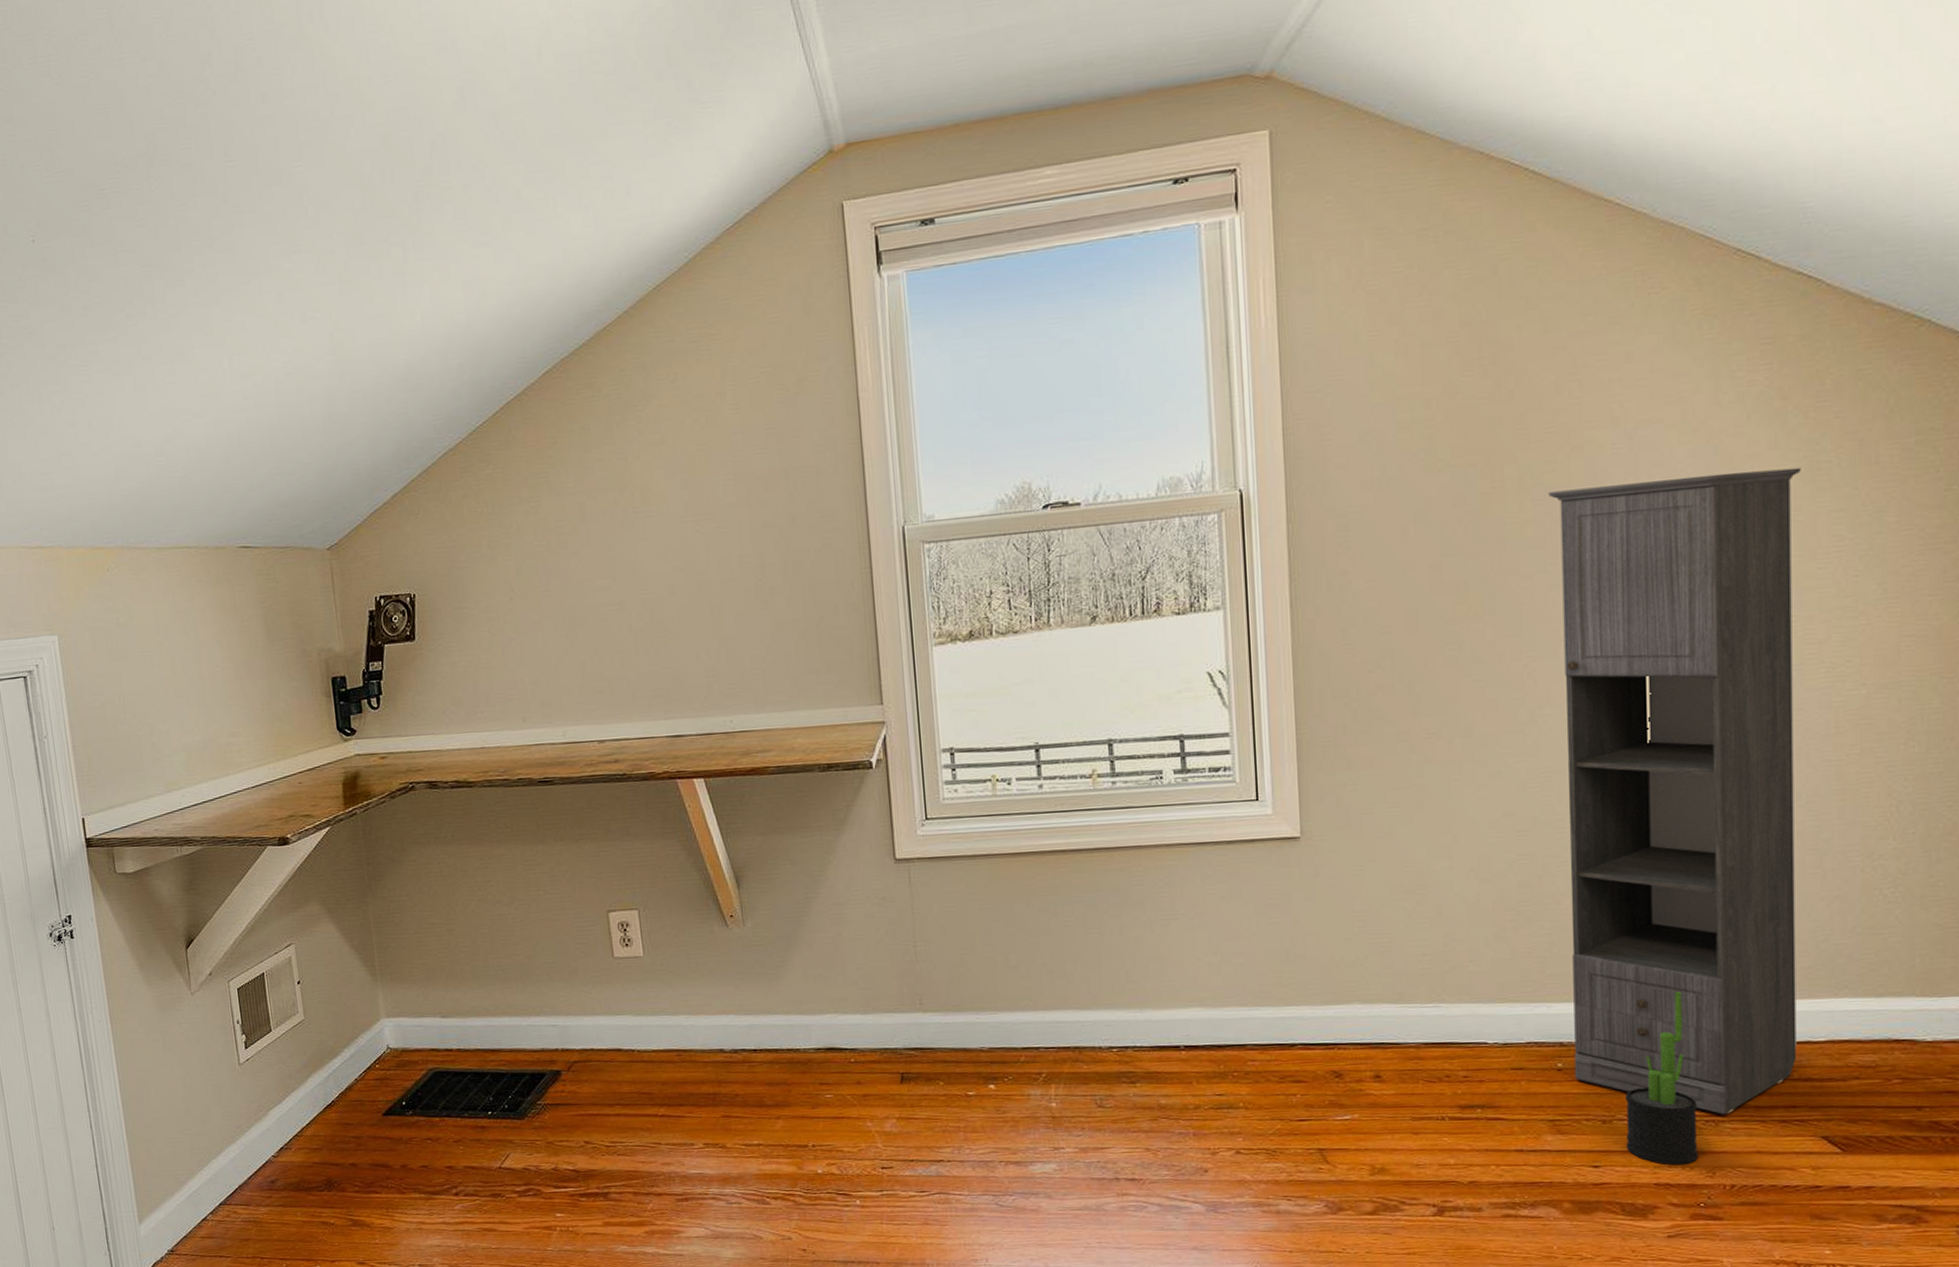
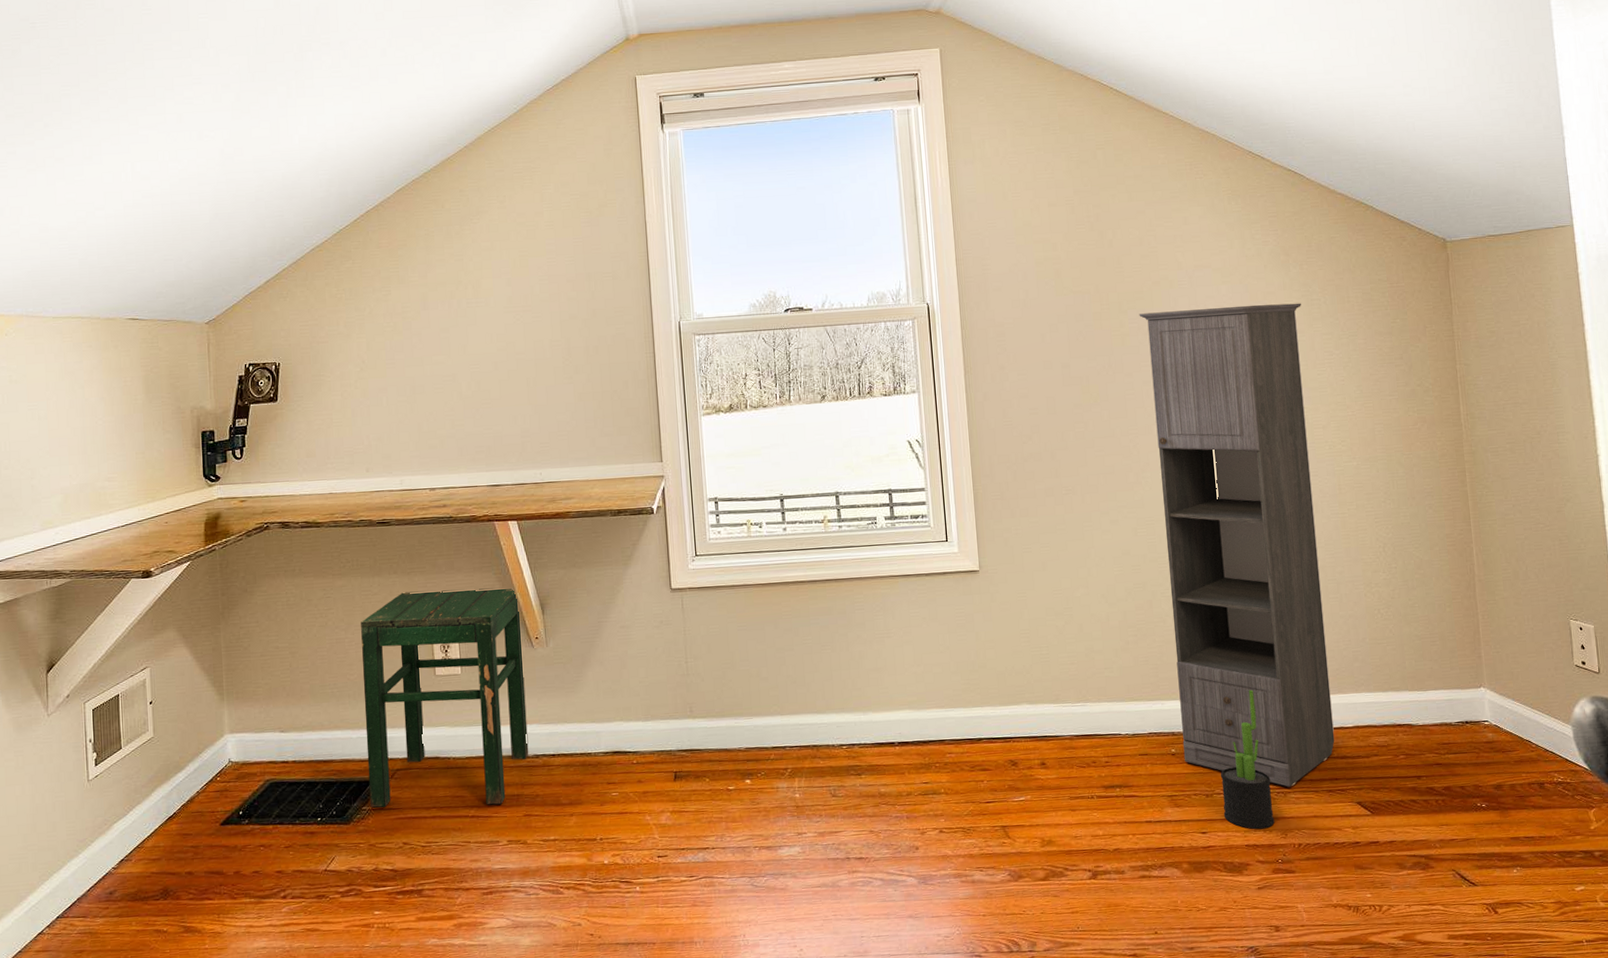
stool: none [525,857,726,1104] -> present [361,587,529,808]

